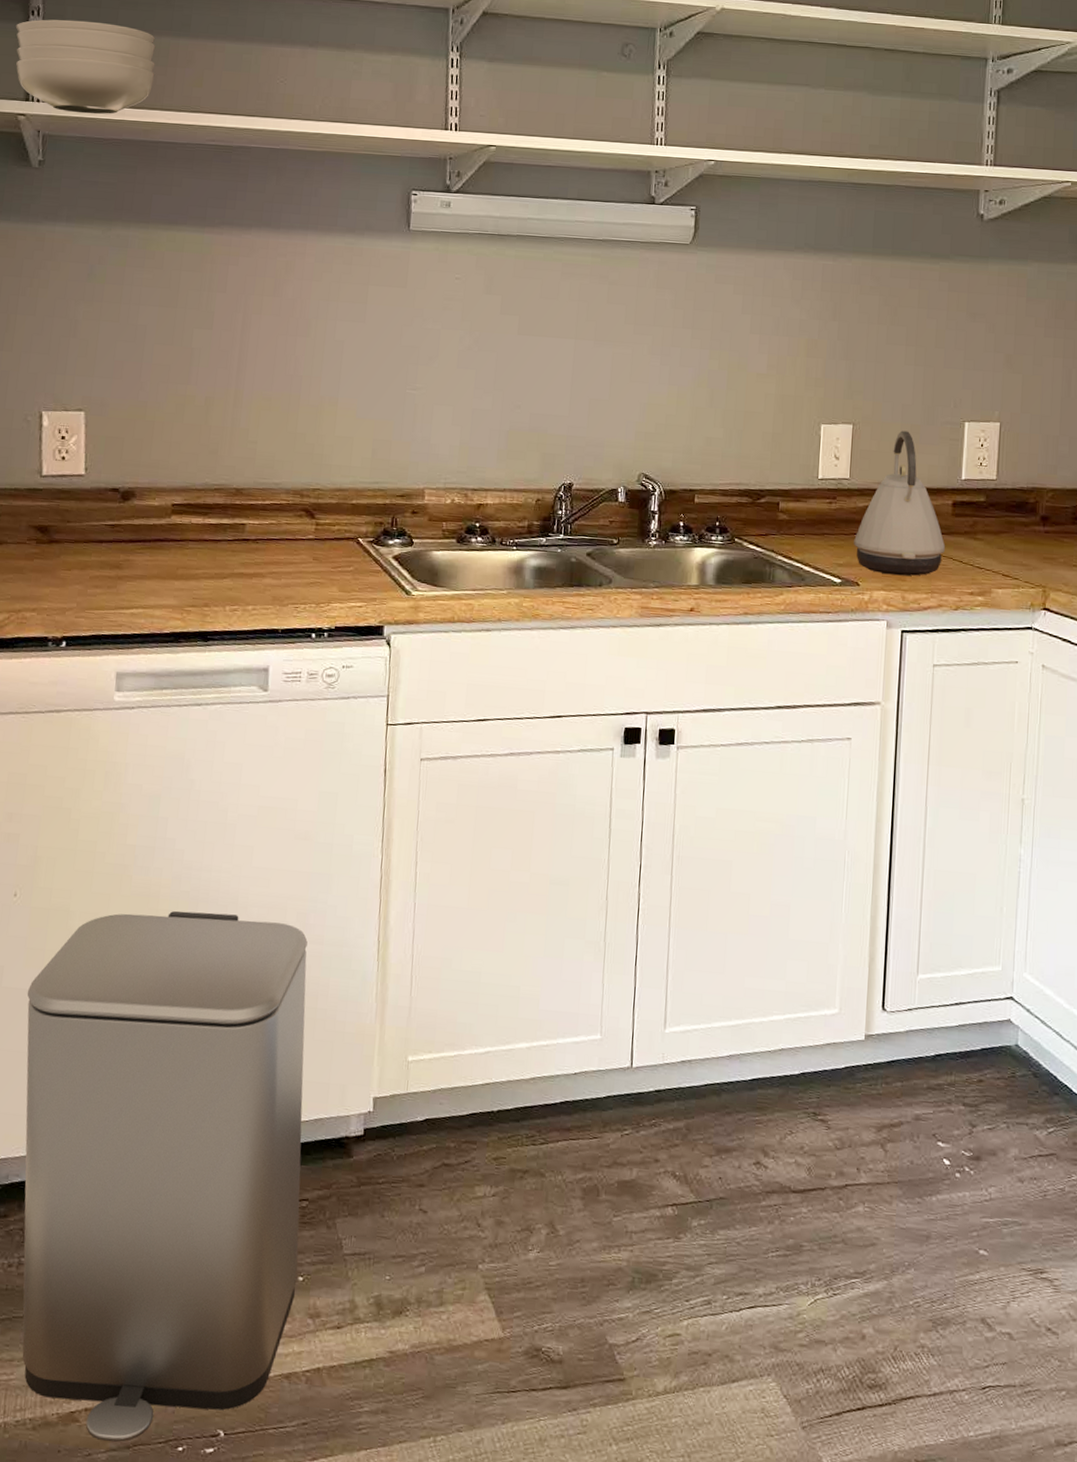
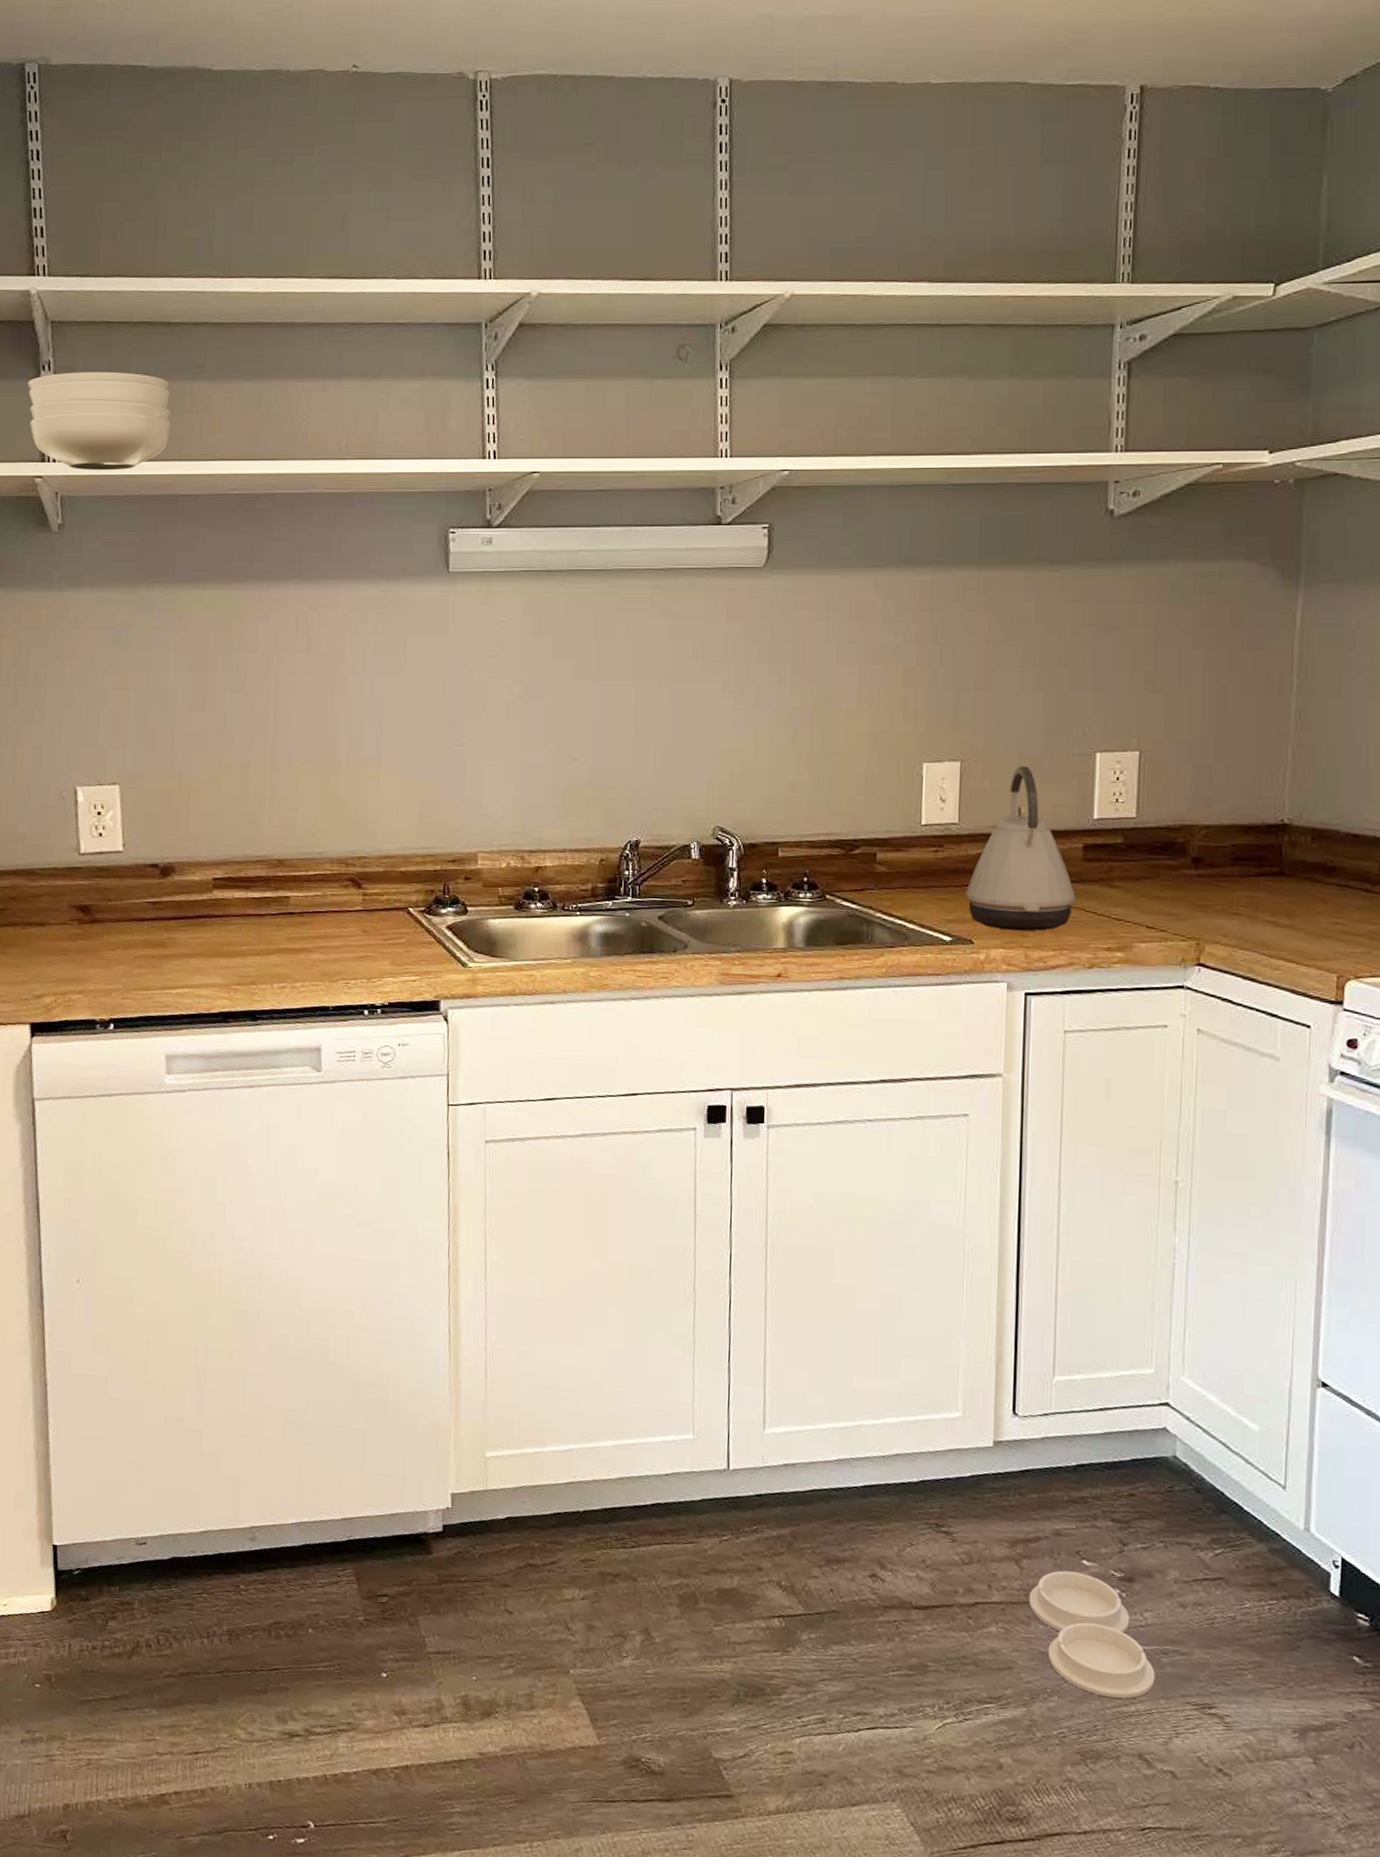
pedal bin: present [22,910,308,1442] -> none [95,1298,381,1827]
pet bowl: none [891,1152,997,1269] -> present [1028,1570,1155,1699]

